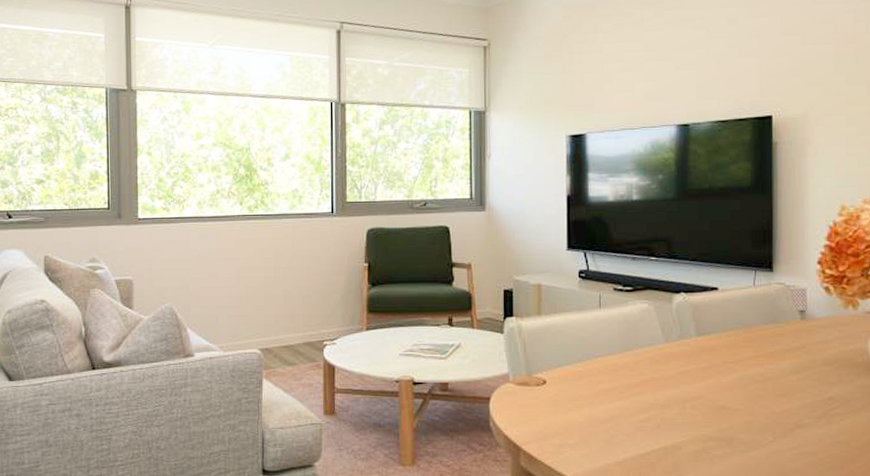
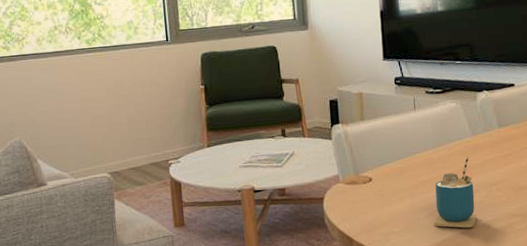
cup: none [614,365,667,448] -> present [433,156,478,228]

